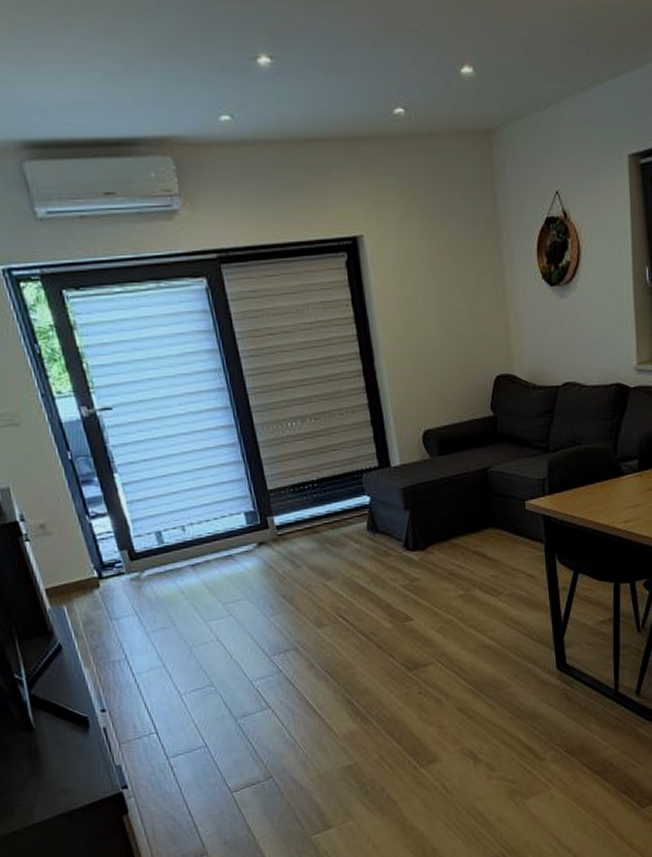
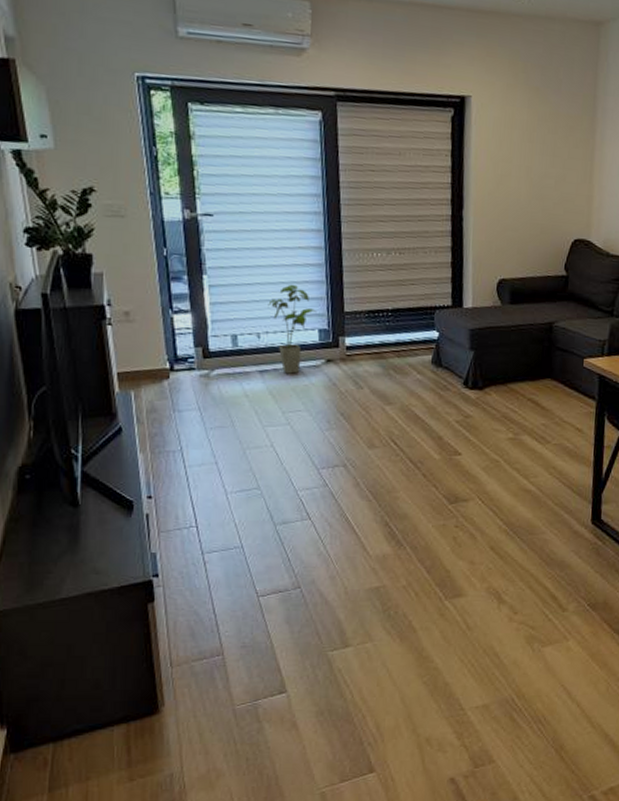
house plant: none [187,469,240,564] -> present [268,284,317,374]

